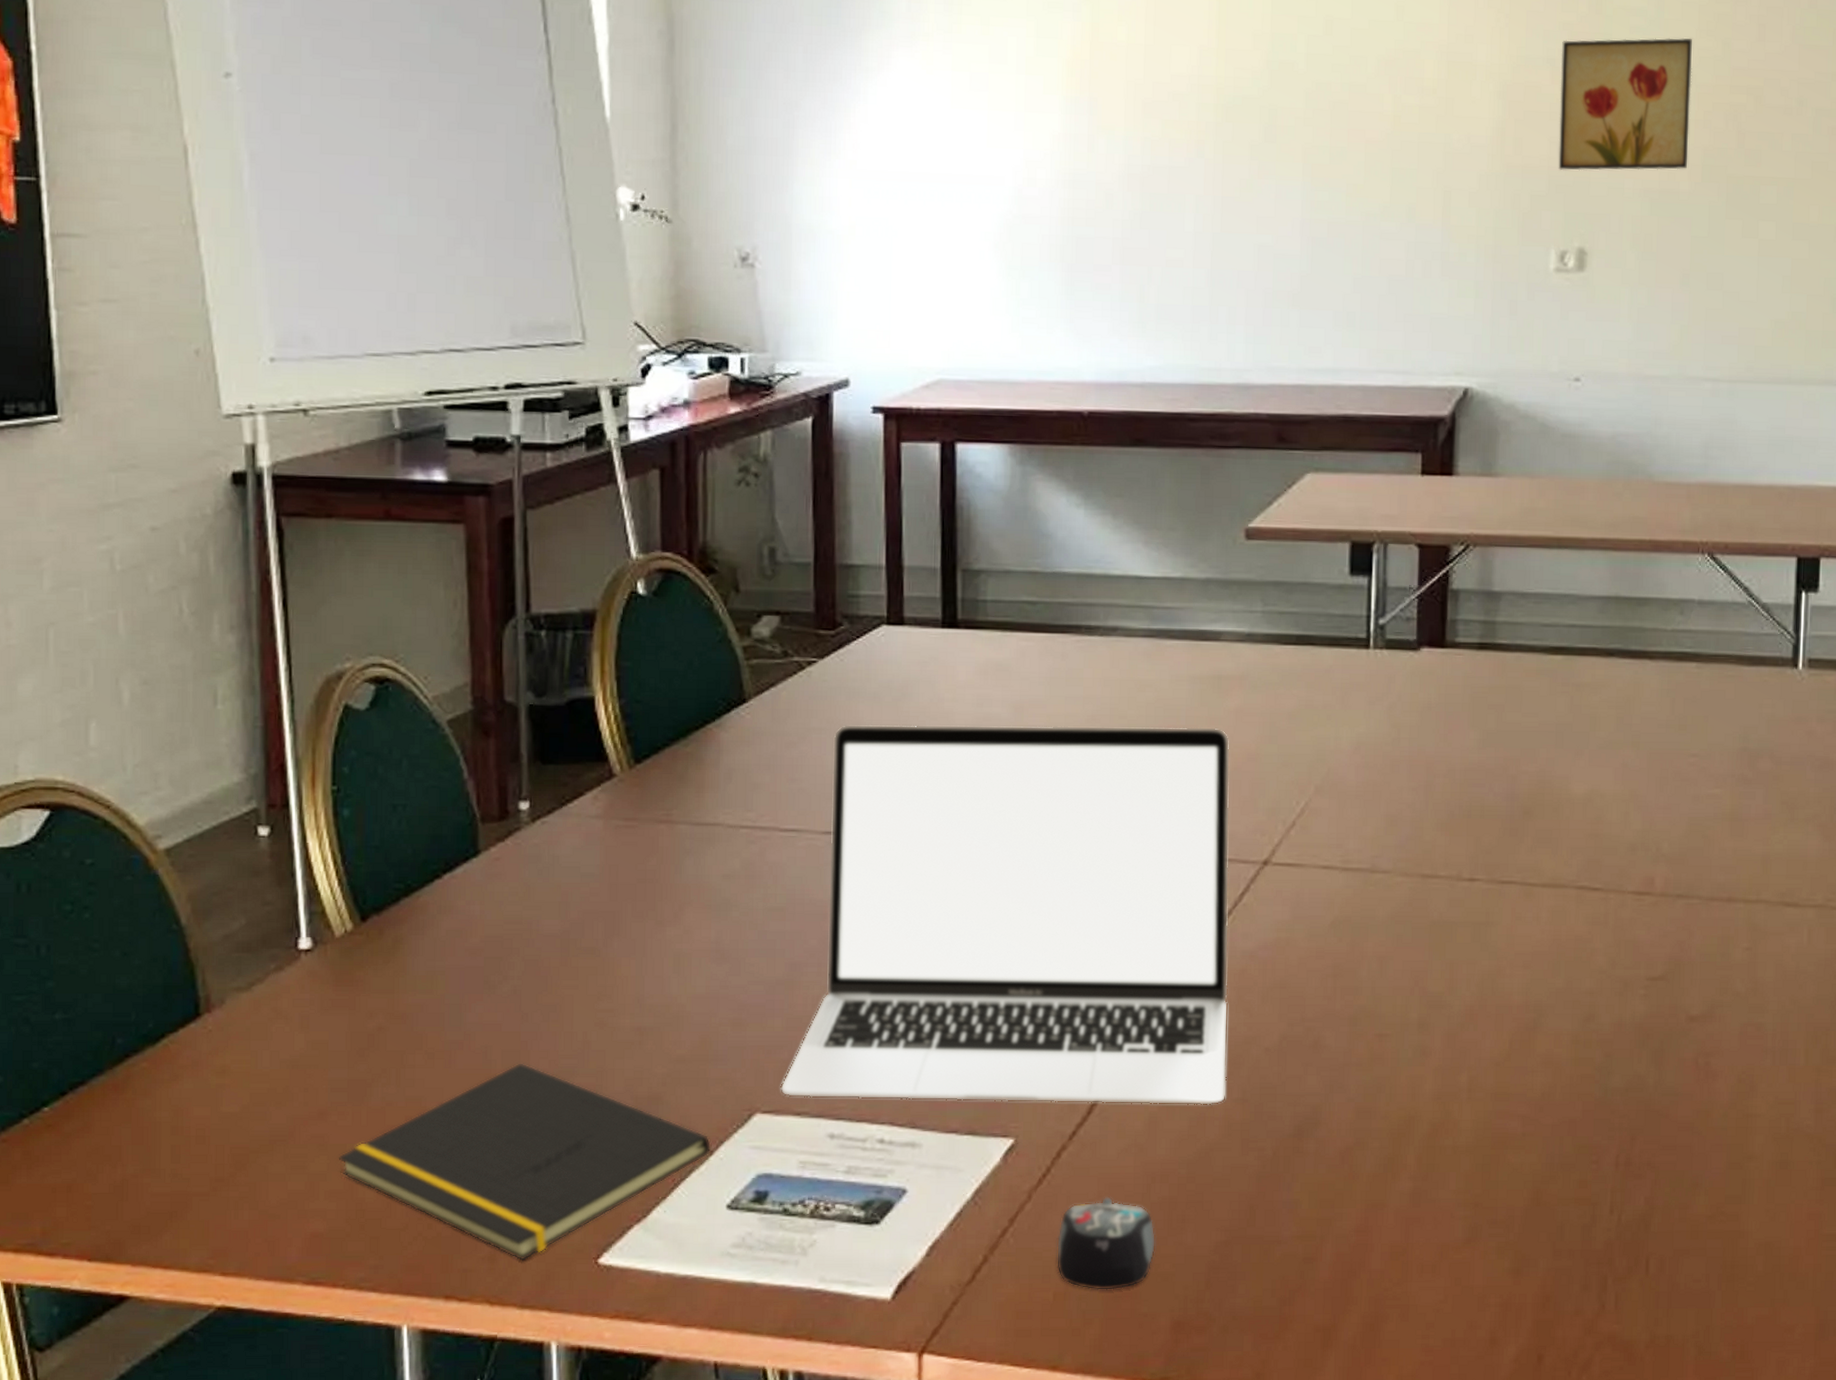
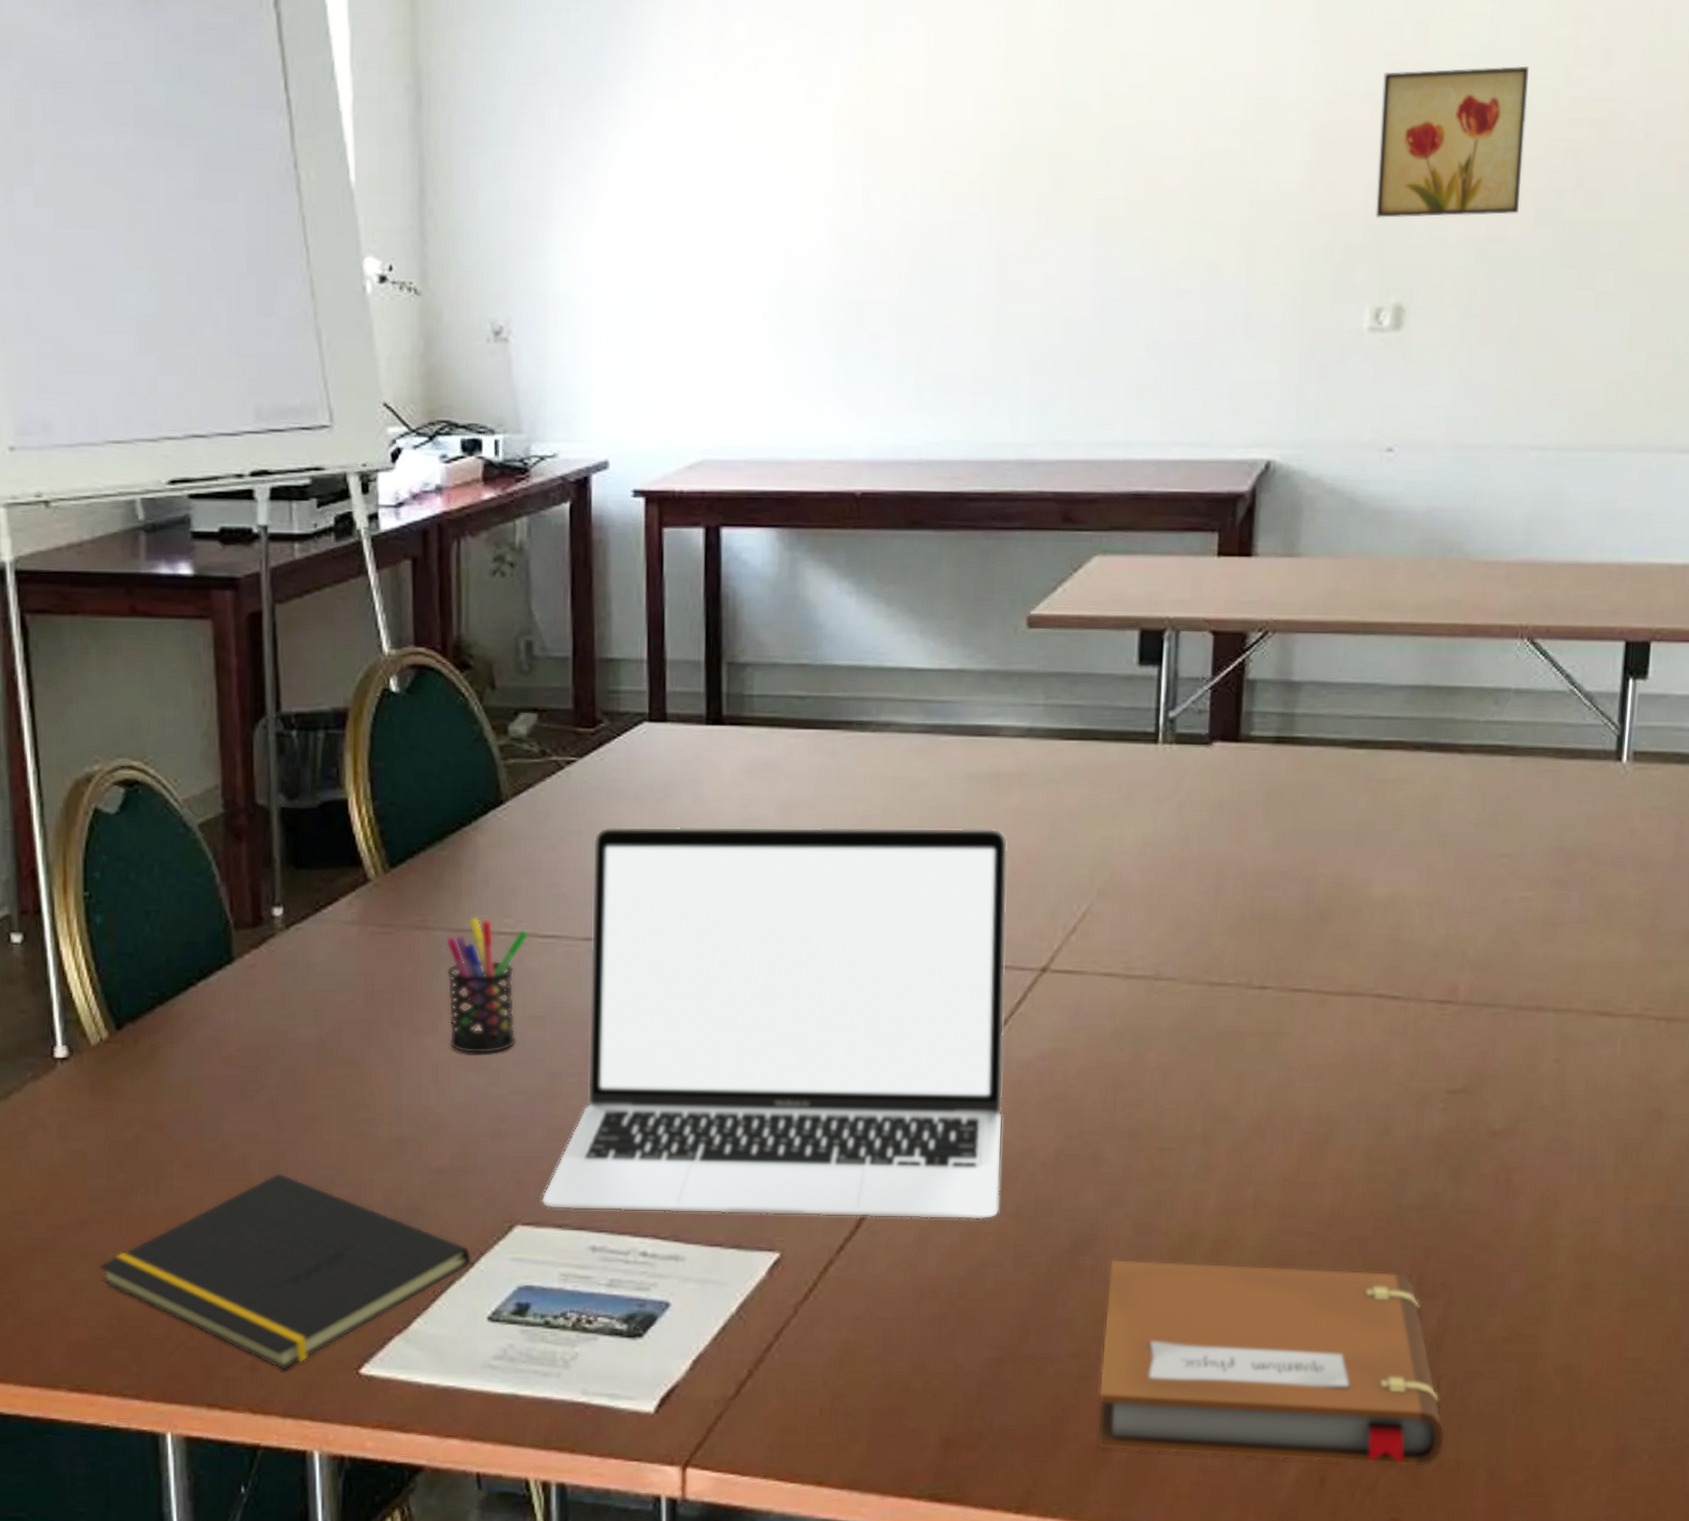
pen holder: none [689,811,770,945] -> present [446,917,529,1054]
computer mouse: present [1056,1196,1156,1290] -> none [822,1312,926,1406]
notebook: none [1323,1142,1655,1344] -> present [1097,1259,1444,1467]

